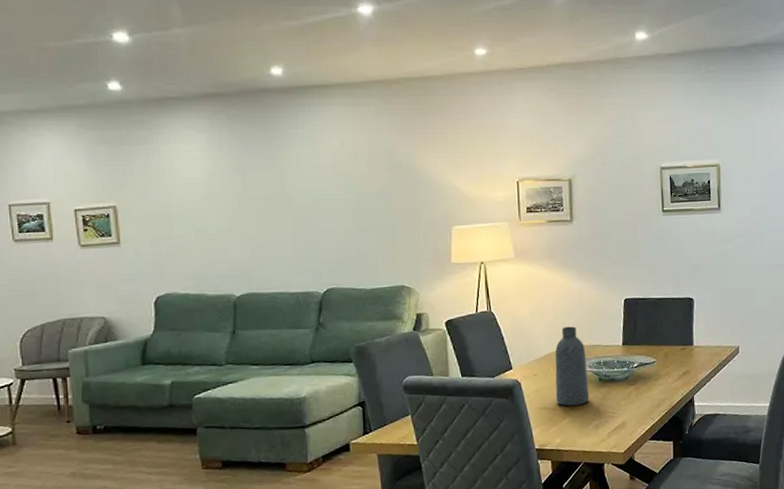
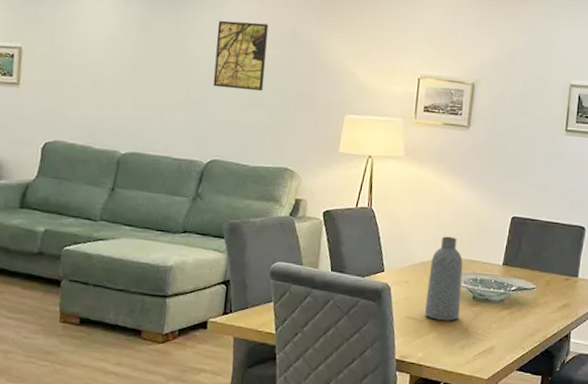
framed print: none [313,149,368,218] -> present [213,20,269,91]

